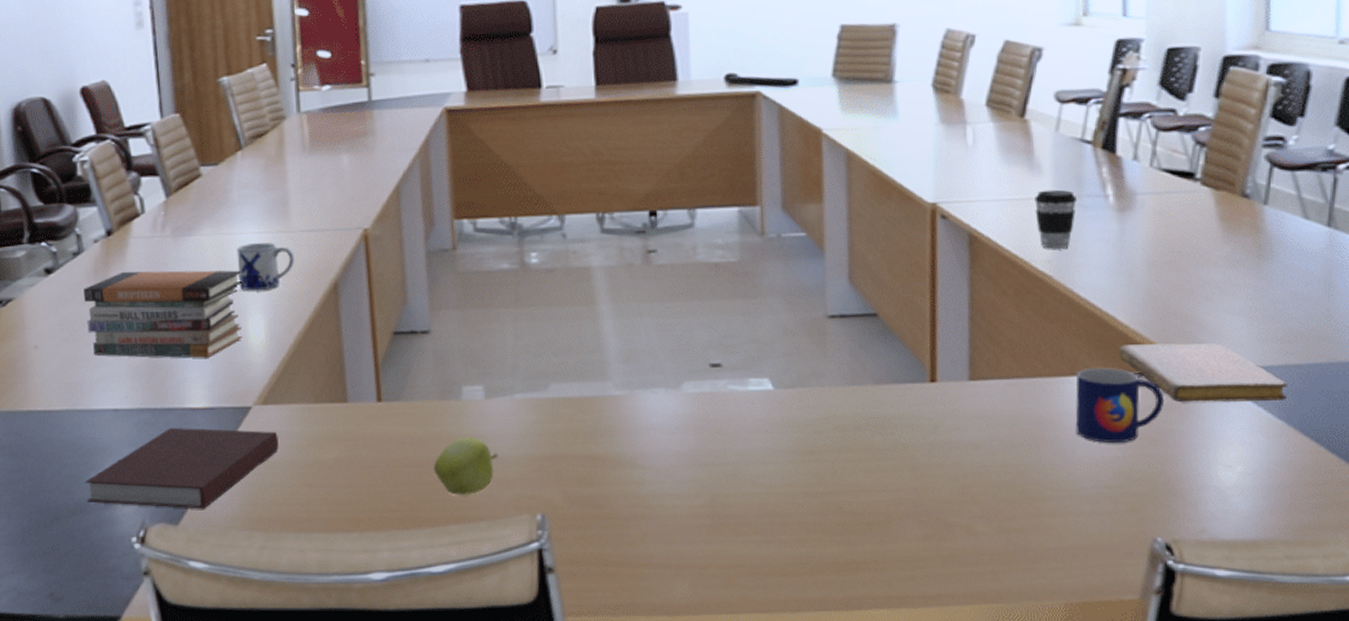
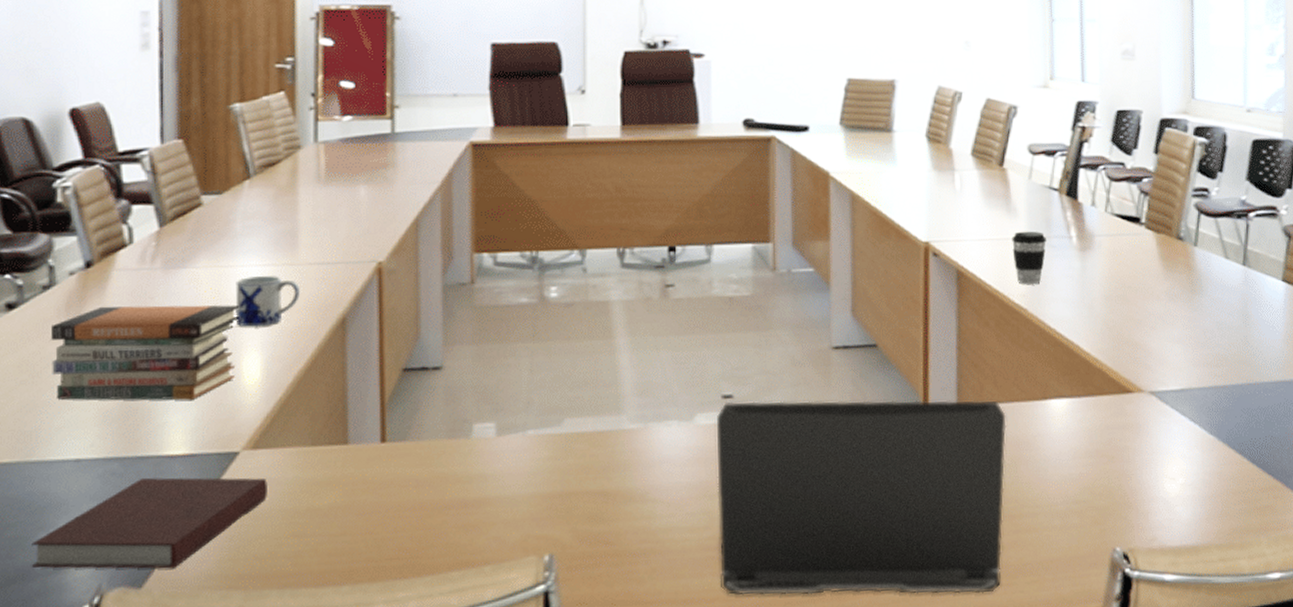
apple: present [433,438,498,496] -> none [437,477,507,540]
laptop computer: none [705,370,1027,577] -> present [717,400,1007,596]
mug: present [1075,368,1165,444] -> none [1047,392,1120,462]
notebook: present [1119,343,1287,403] -> none [1082,368,1217,422]

